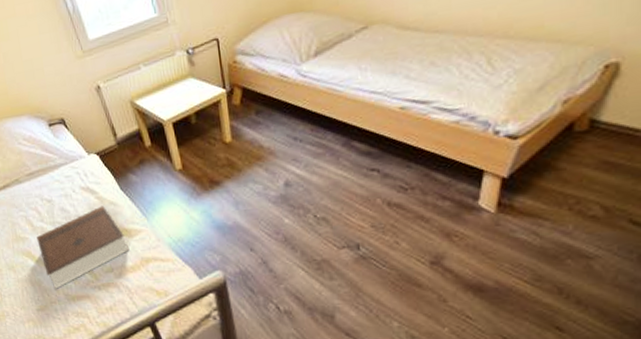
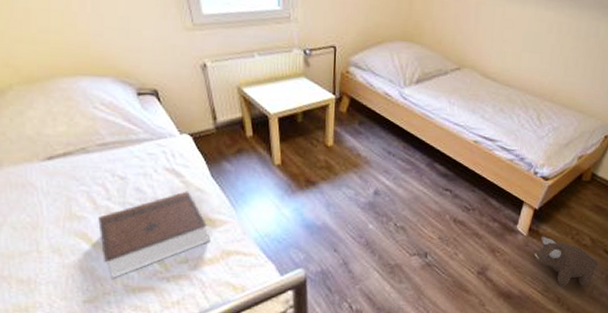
plush toy: none [511,210,621,274] -> present [534,236,598,287]

